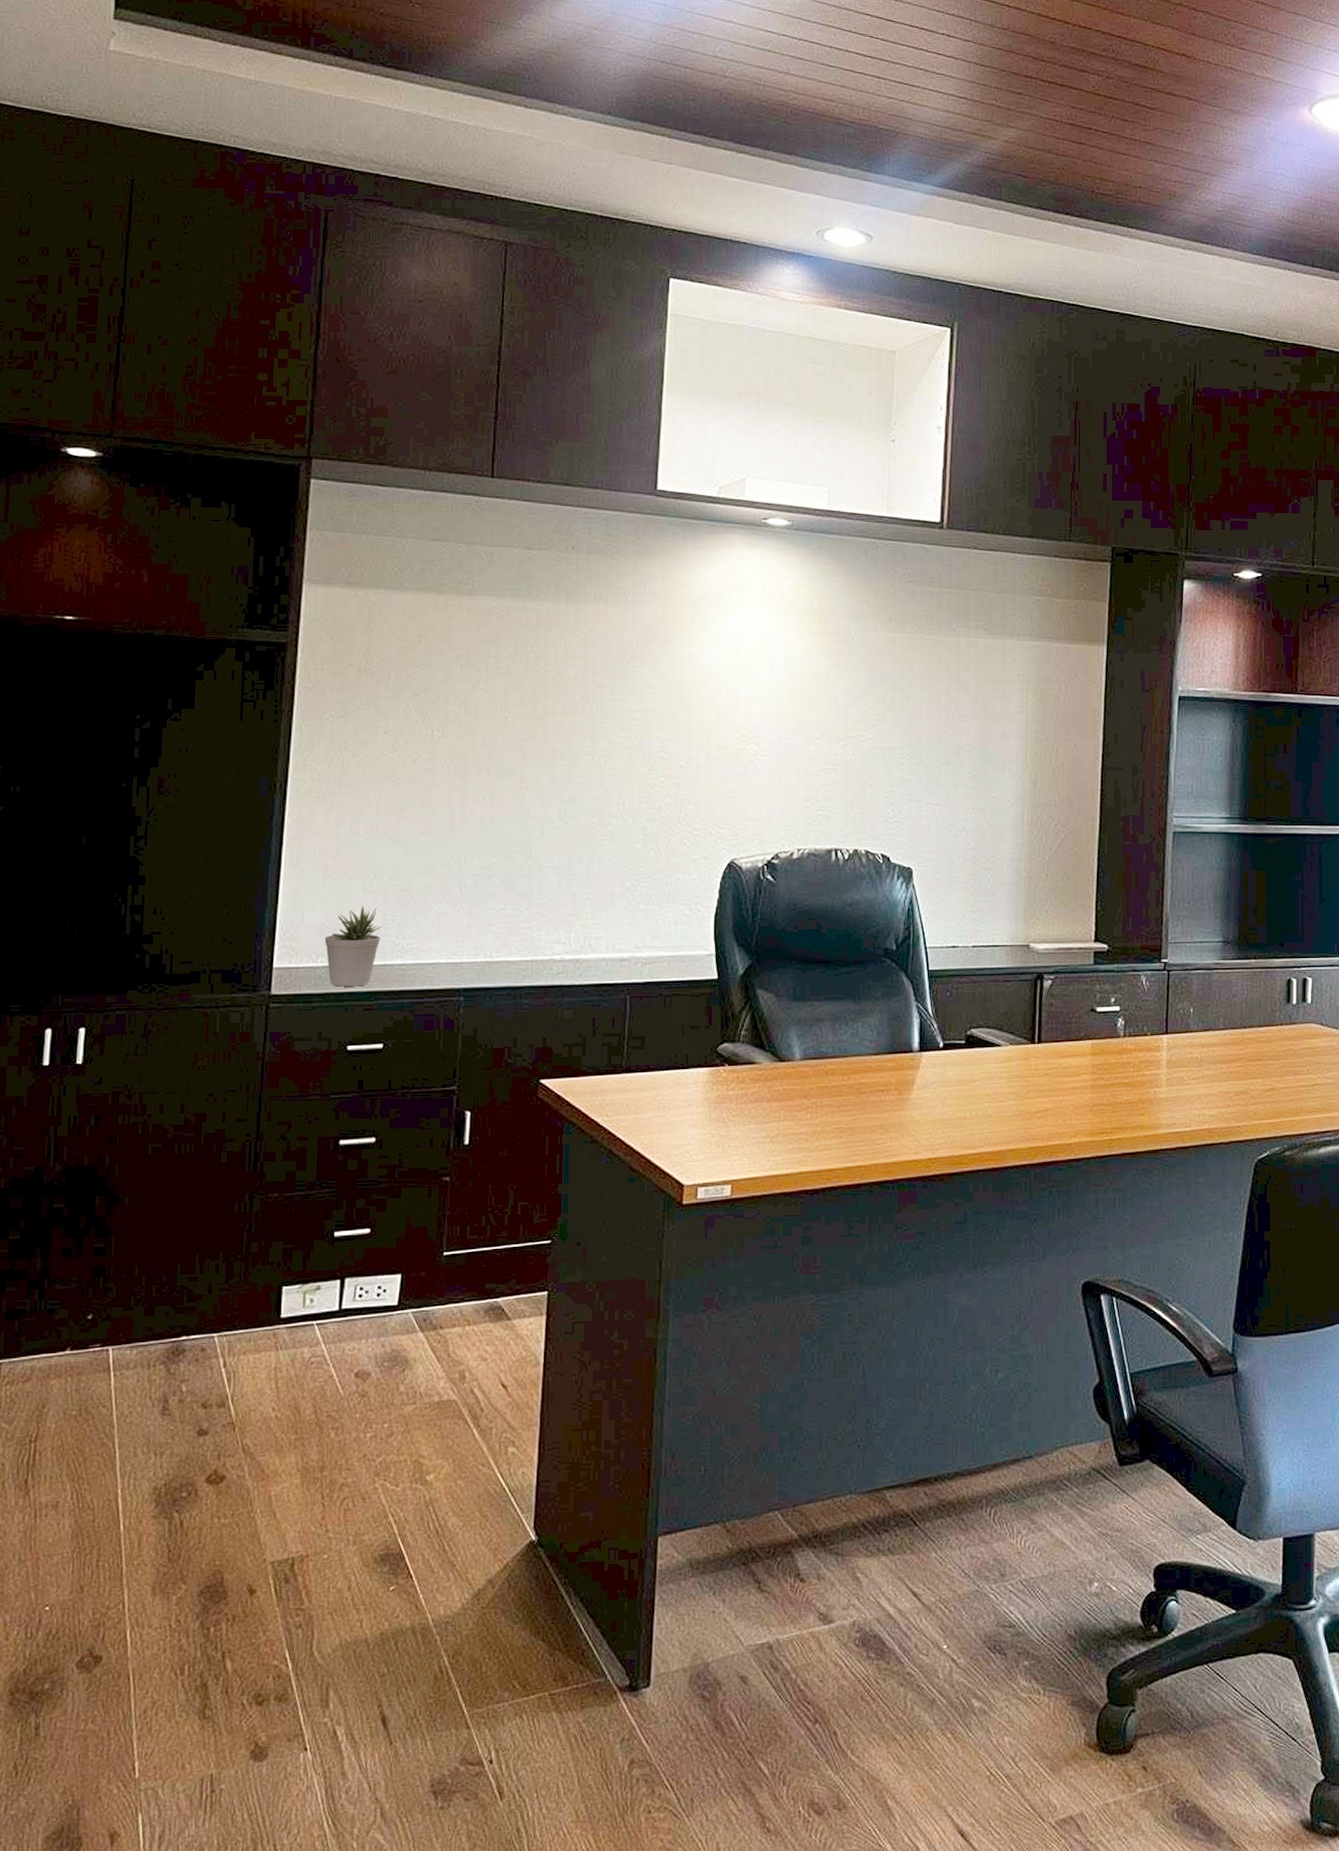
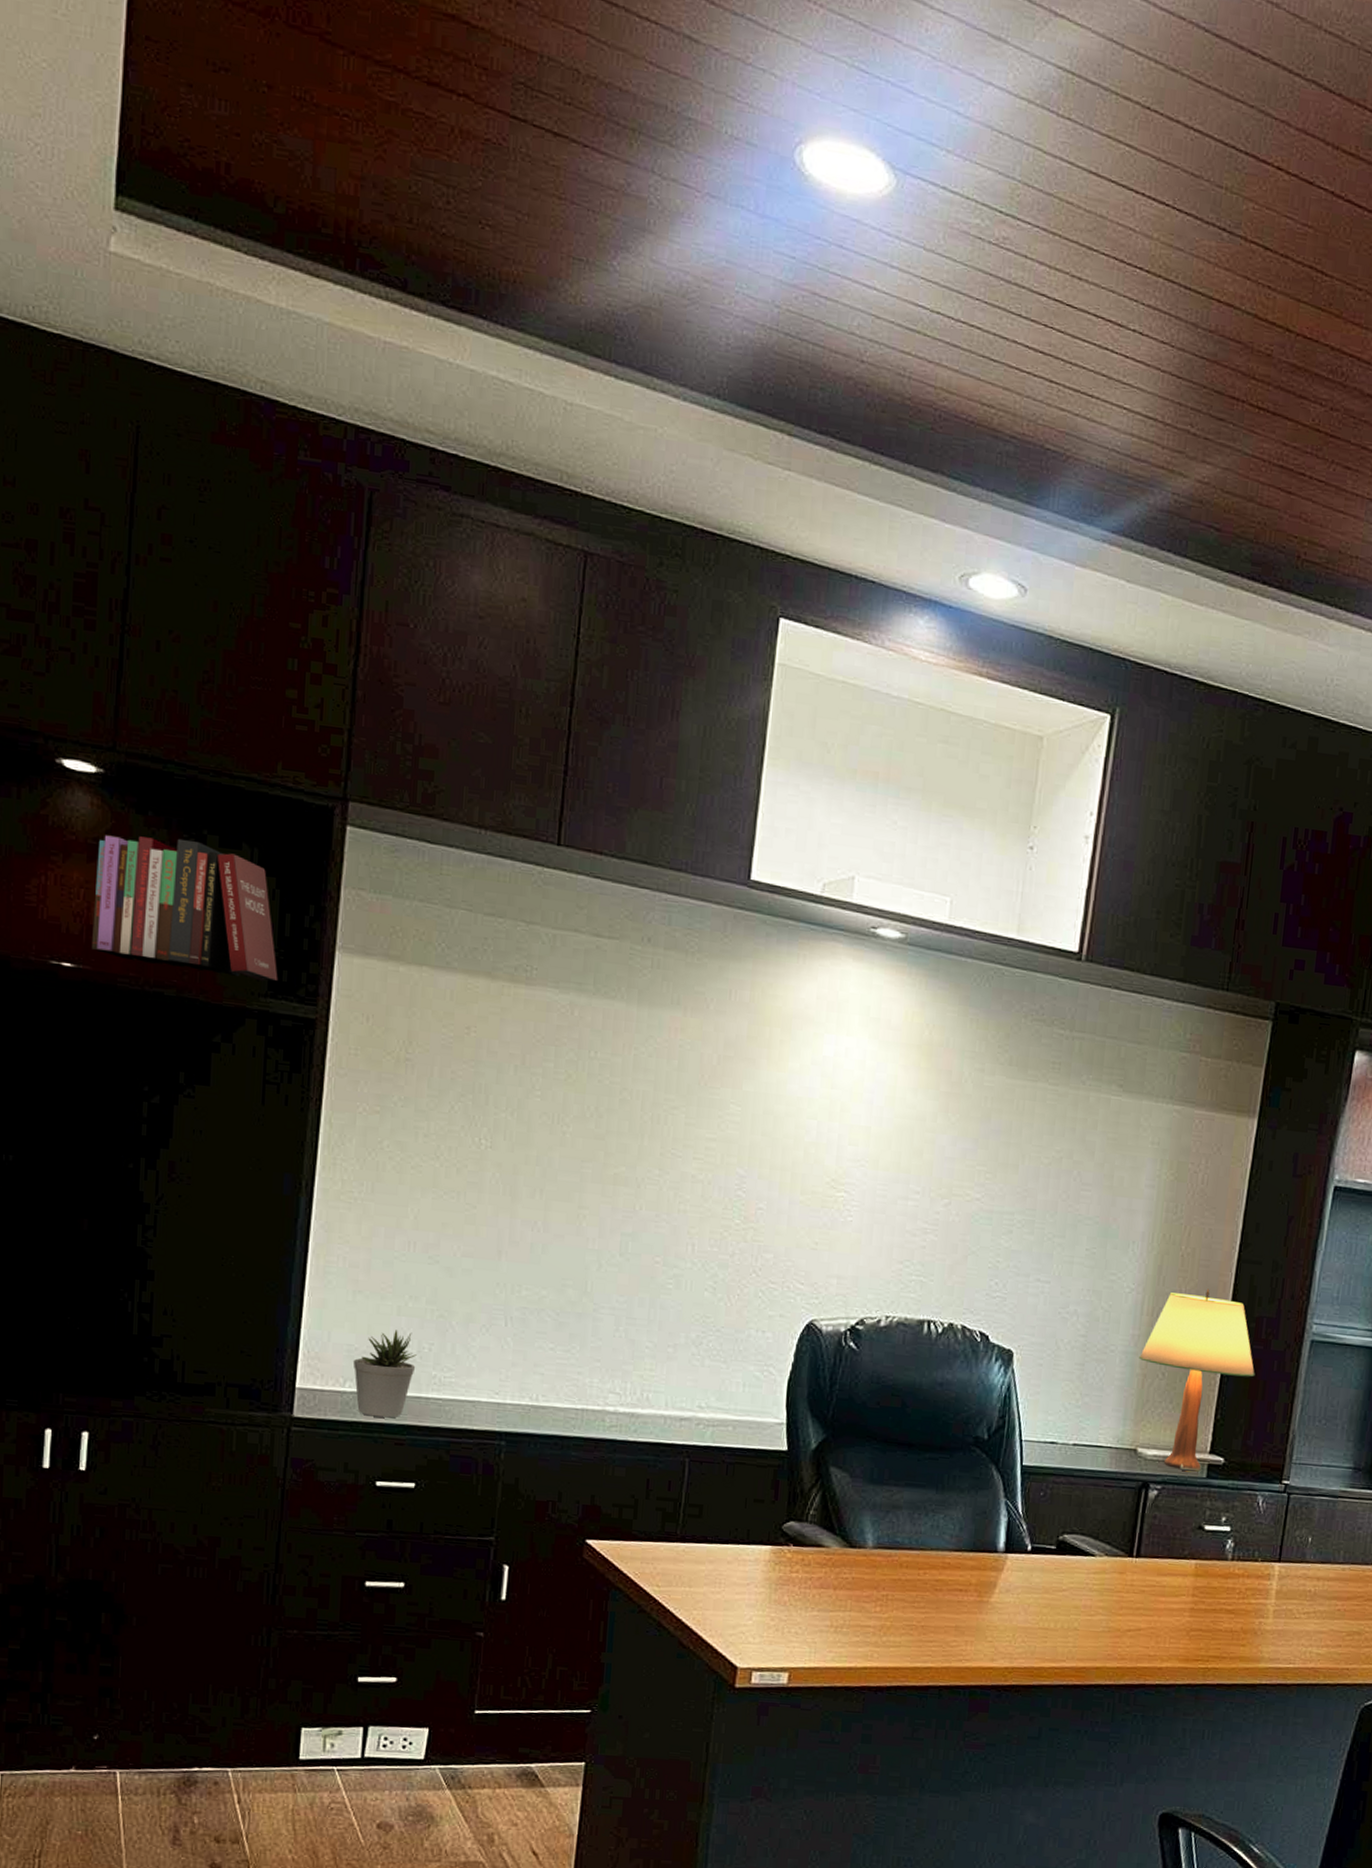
books: none [91,503,254,616] -> present [92,835,278,982]
table lamp: none [1024,796,1127,960] -> present [1139,1288,1255,1472]

